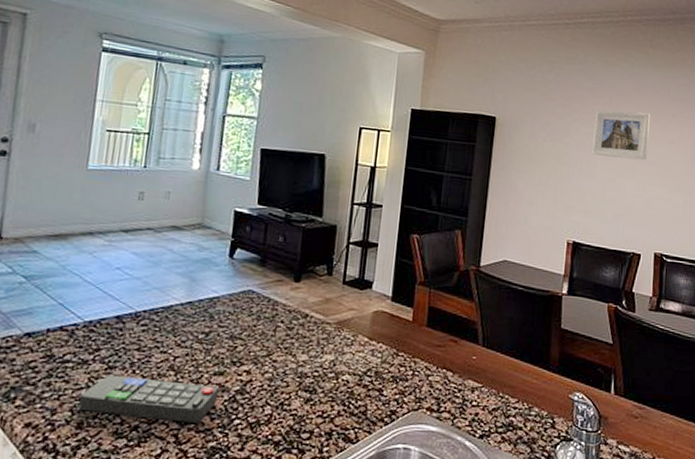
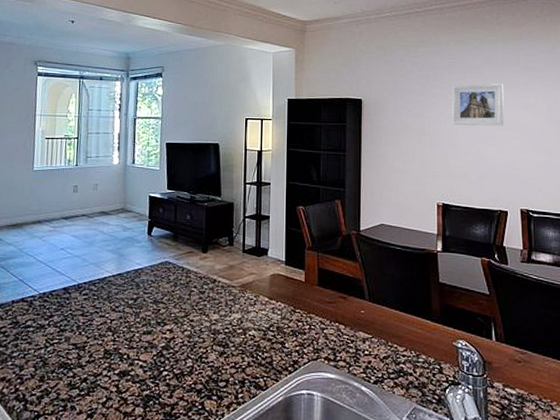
remote control: present [78,374,218,423] -> none [39,336,148,375]

